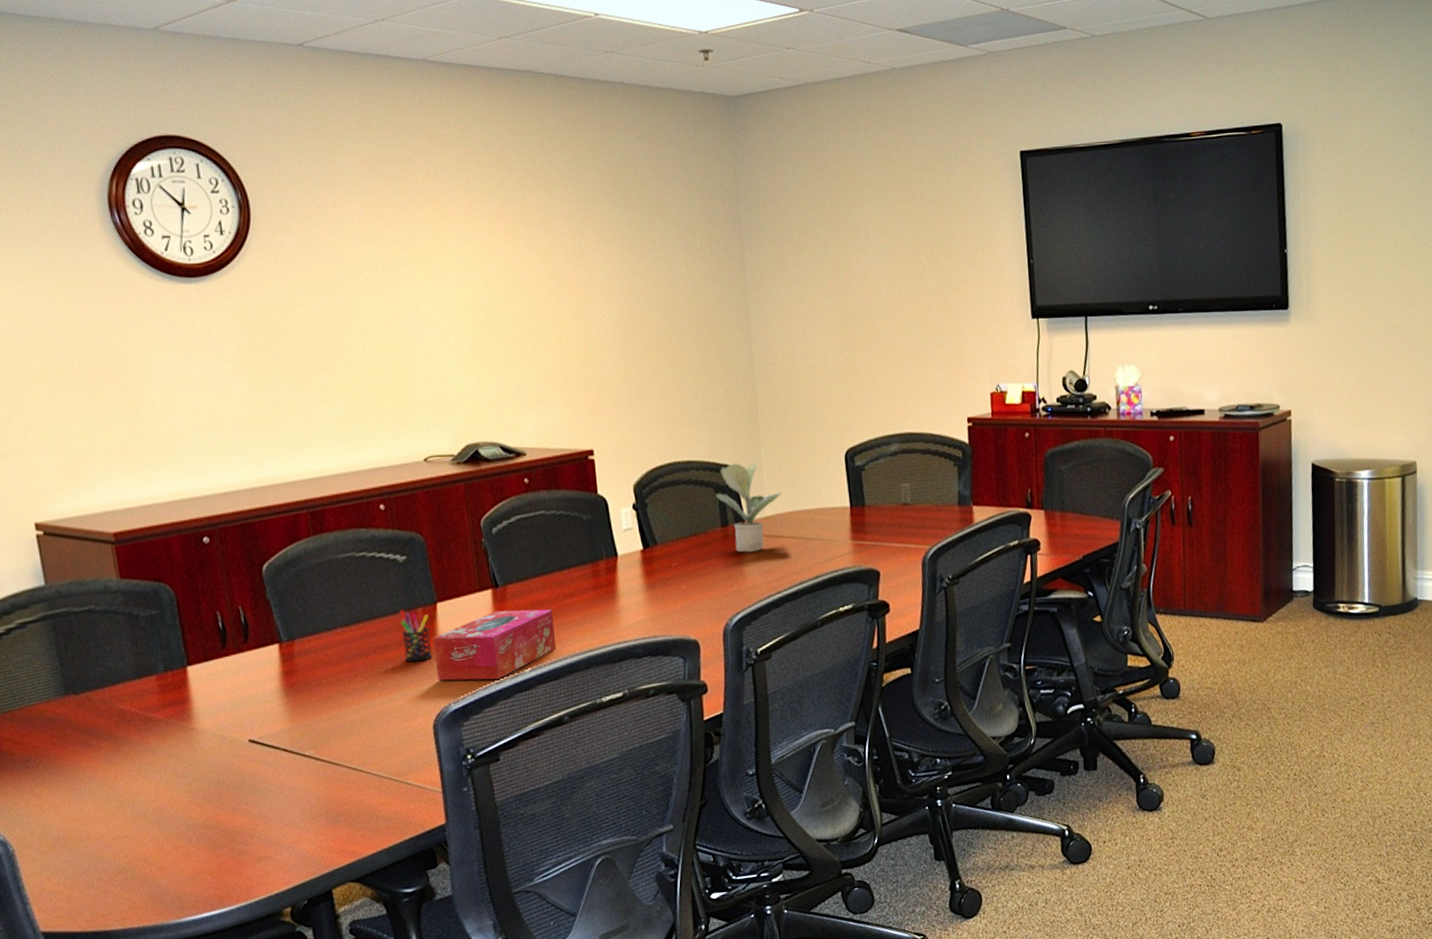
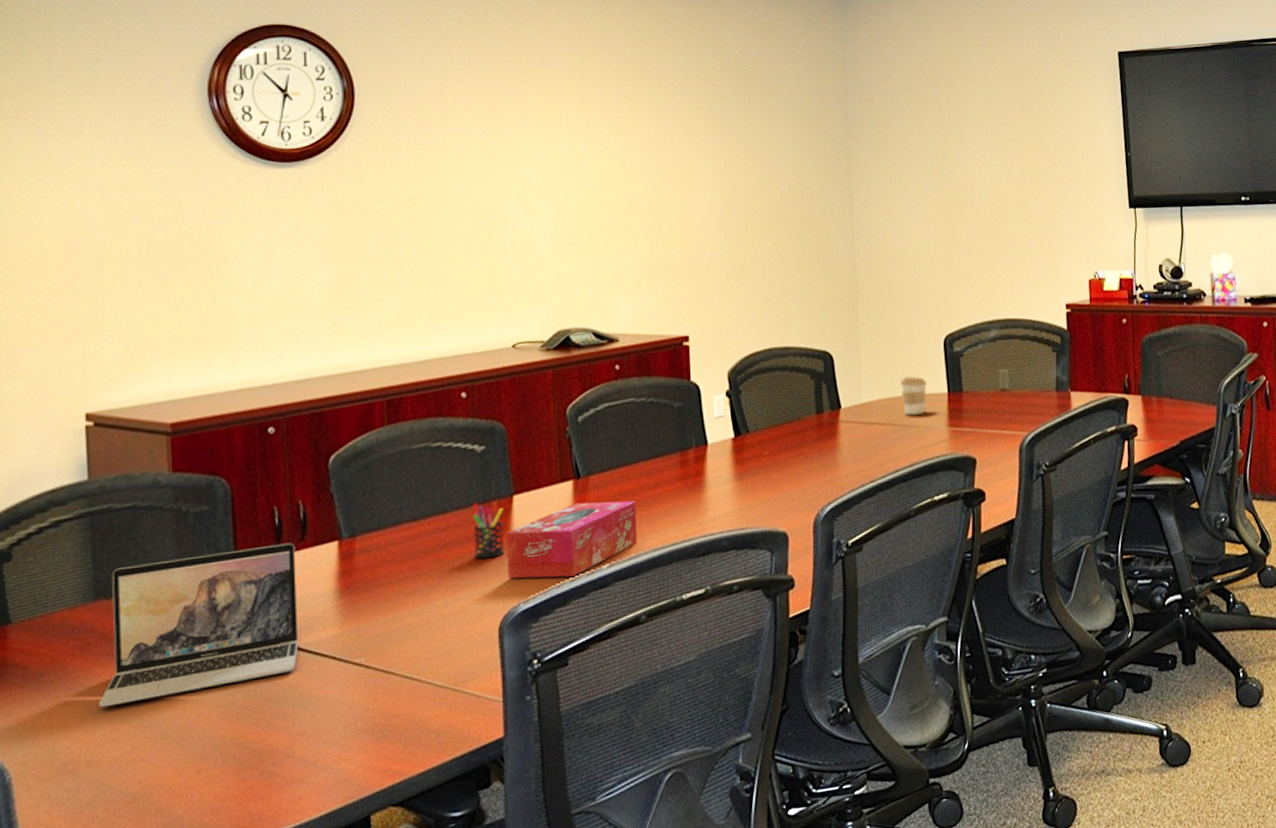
laptop: none [77,645,253,791] -> present [99,542,299,708]
potted plant: present [716,462,781,553] -> none [812,348,878,440]
coffee cup: none [802,490,829,529] -> present [899,376,927,415]

